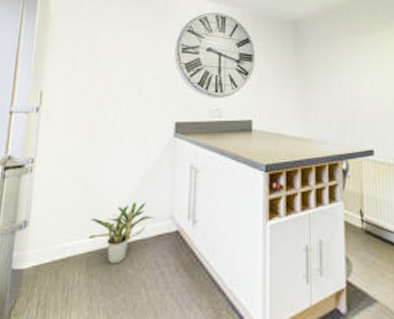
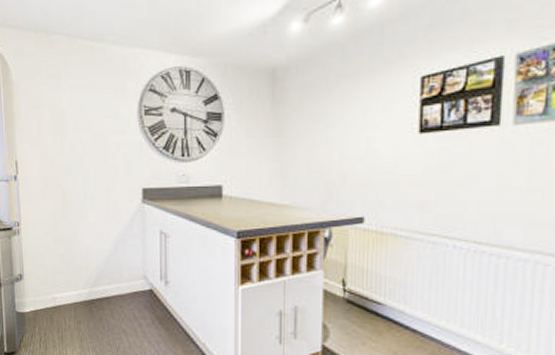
potted plant: present [88,201,155,264] -> none [72,262,129,314]

